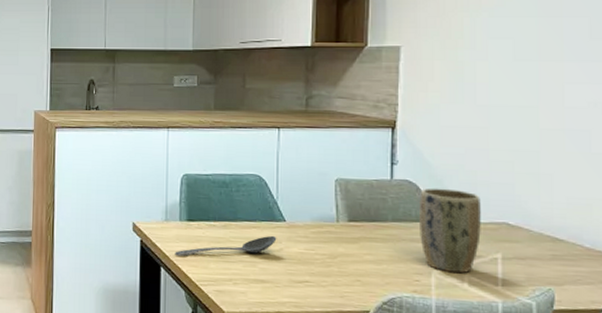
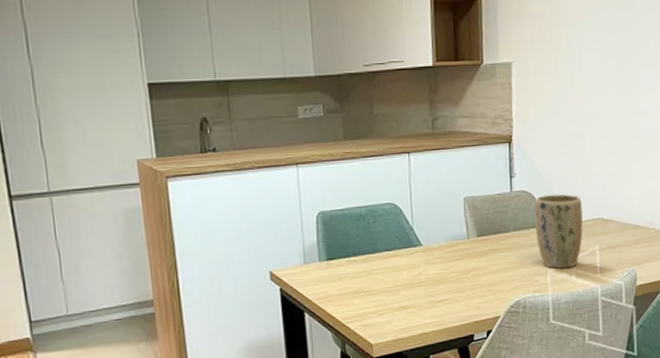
stirrer: present [175,235,277,256] -> none [317,261,416,298]

